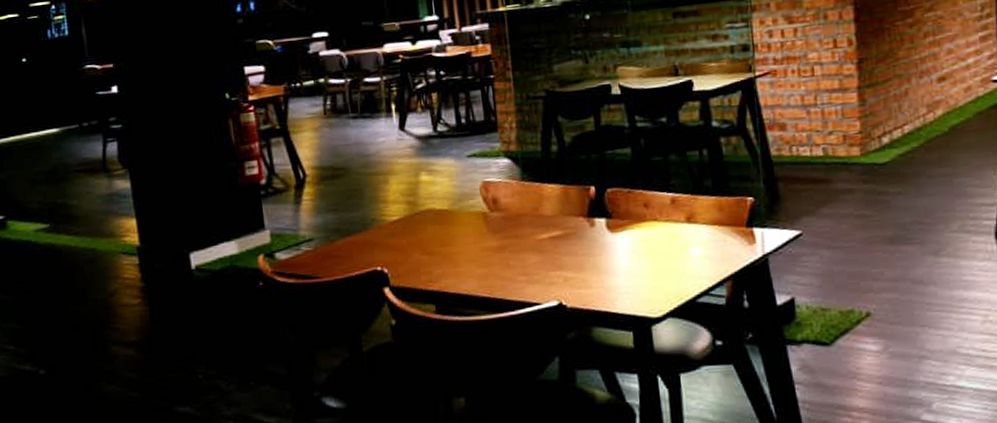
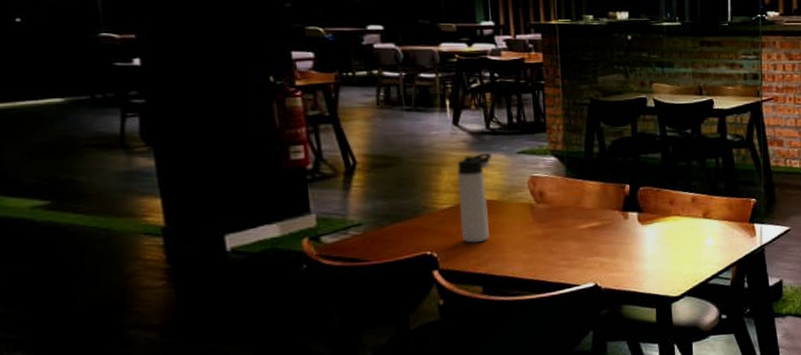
thermos bottle: none [404,157,442,258] -> present [456,152,492,243]

